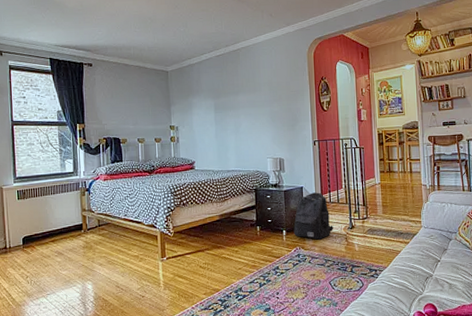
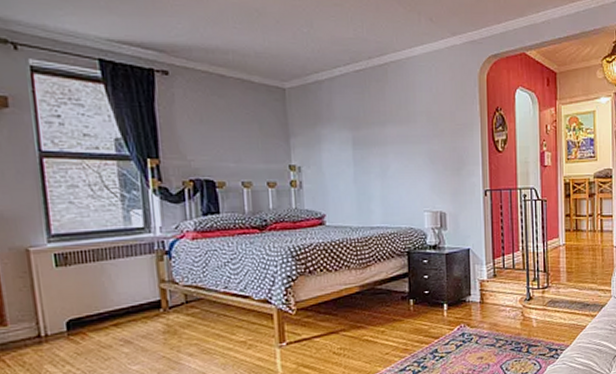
backpack: present [293,192,333,240] -> none [457,255,507,315]

